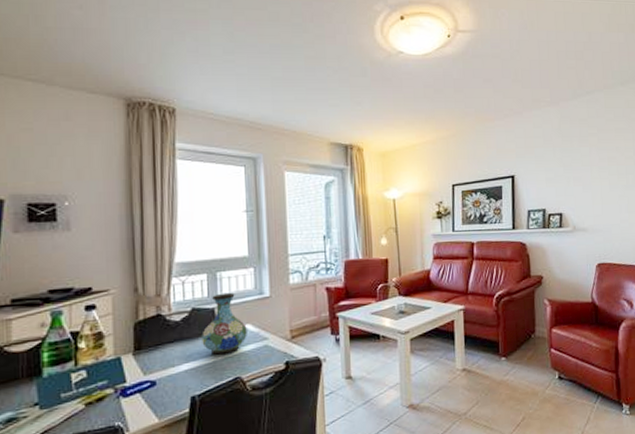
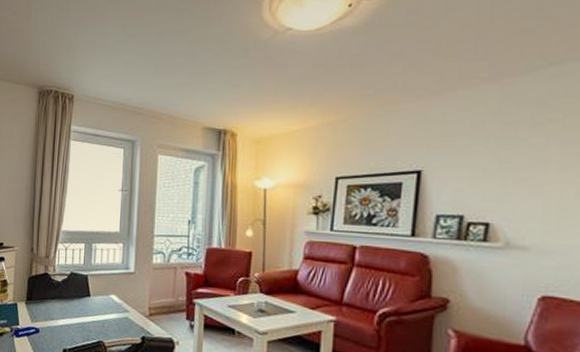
vase: present [202,292,247,355] -> none [75,263,112,318]

